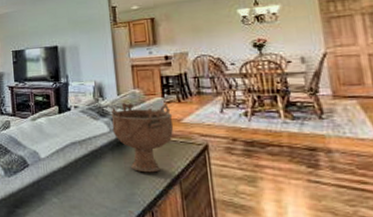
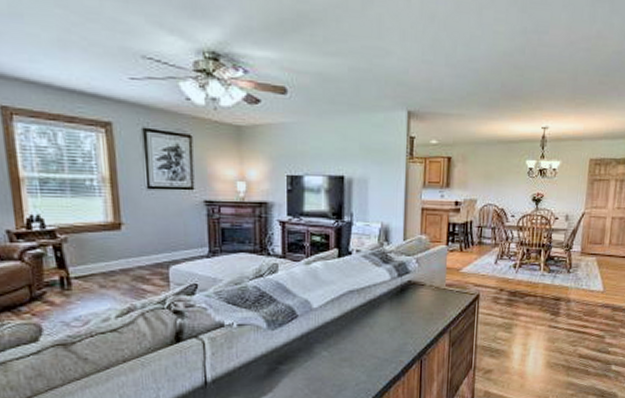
decorative bowl: present [111,102,174,173] -> none [394,248,453,322]

